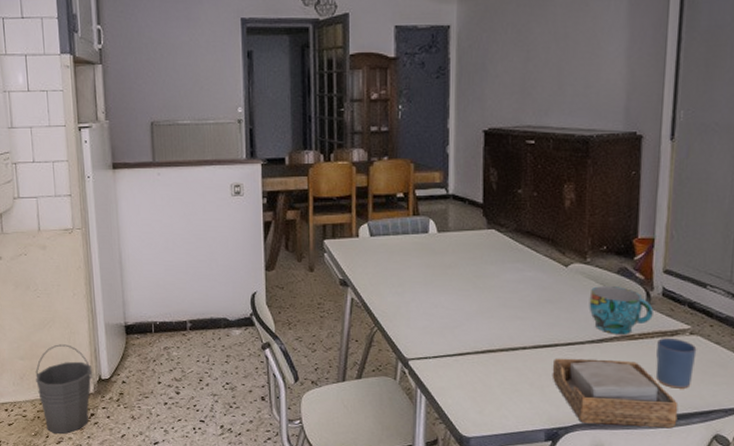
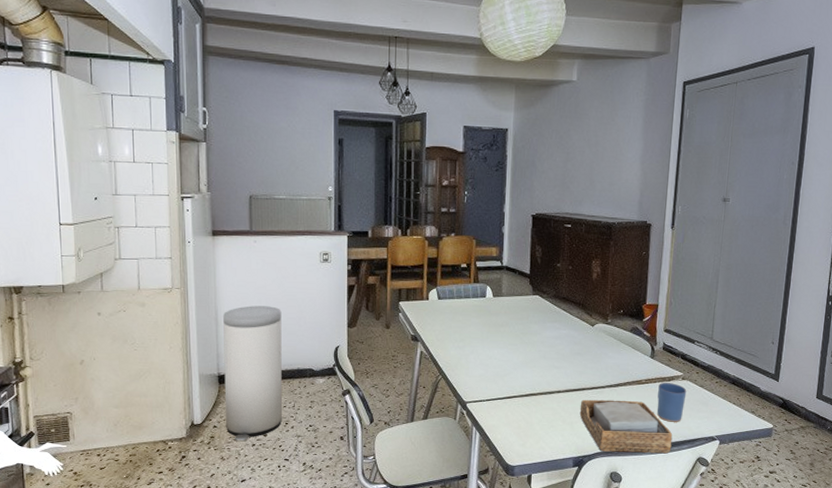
bucket: present [35,344,92,434] -> none [129,393,185,475]
pedal bin: none [128,247,196,400] -> present [223,306,283,442]
cup: present [589,286,653,334] -> none [608,342,656,380]

